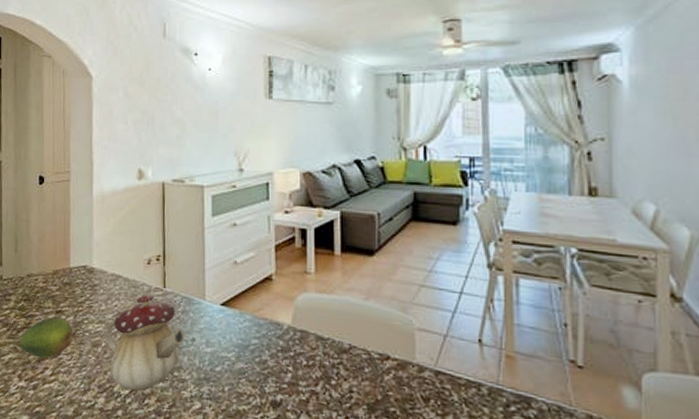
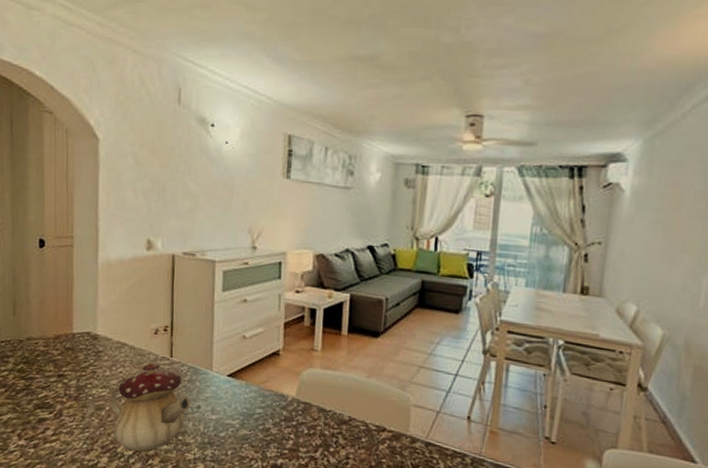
fruit: present [20,317,74,359] -> none [19,381,77,420]

